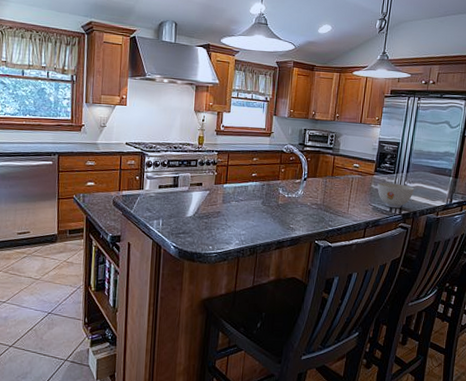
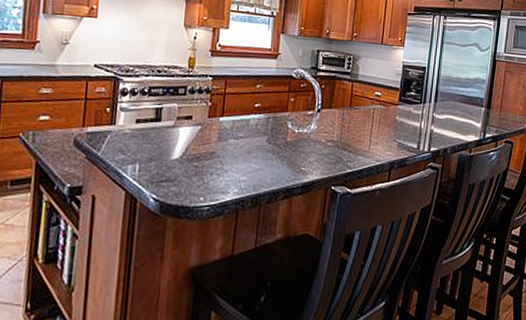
bowl: present [377,182,415,209] -> none [402,114,444,145]

